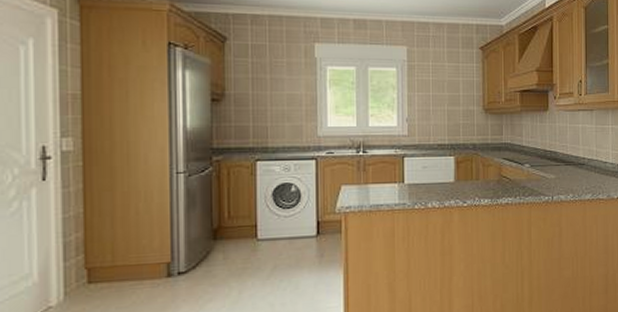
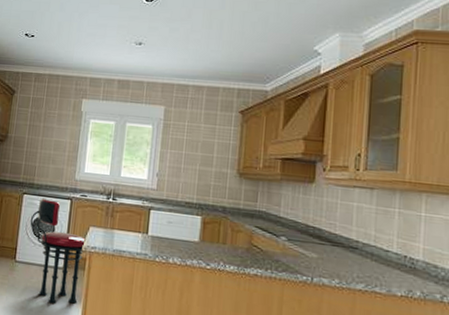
stool: none [269,162,341,276] -> present [30,198,88,304]

